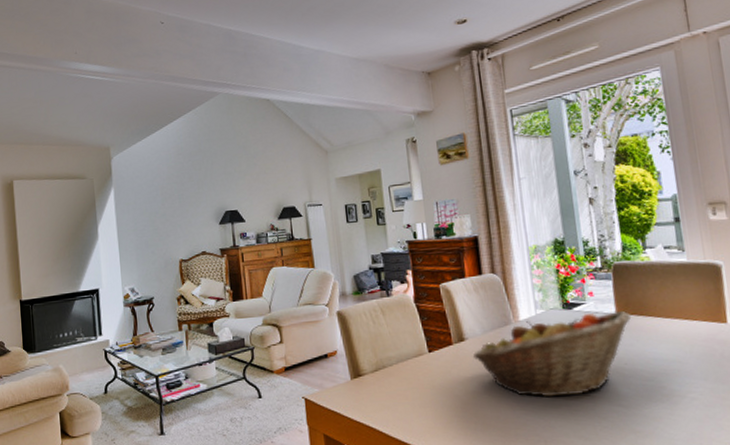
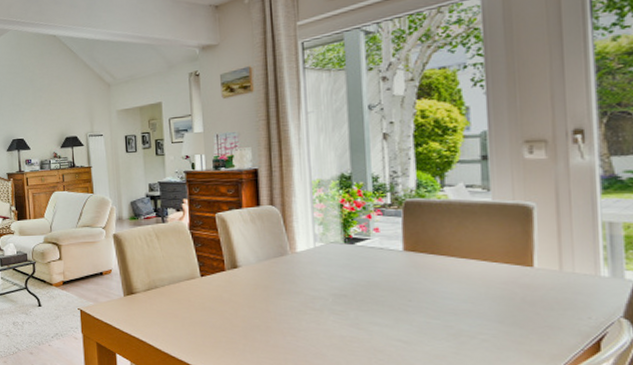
fruit basket: present [473,311,632,398] -> none [246,248,421,328]

